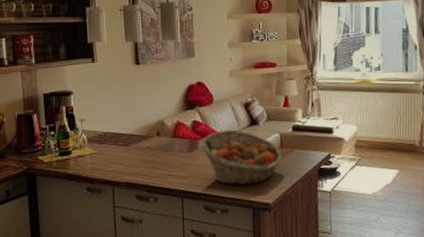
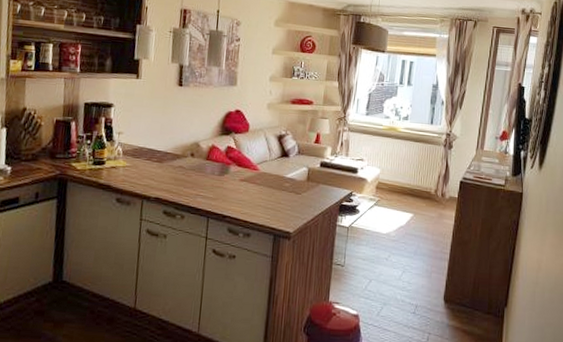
fruit basket: present [200,129,283,185] -> none [231,158,308,213]

